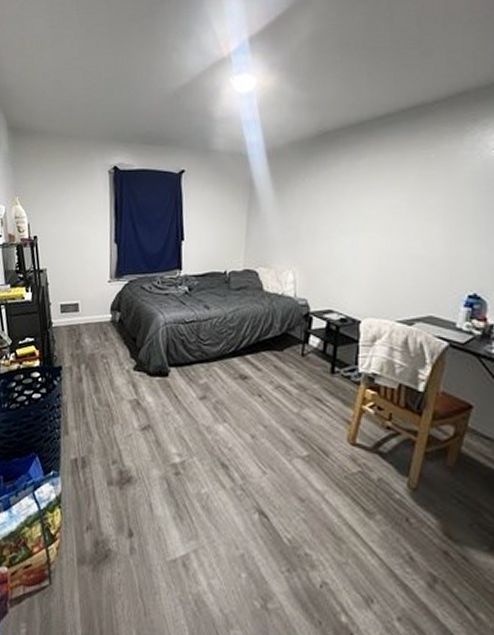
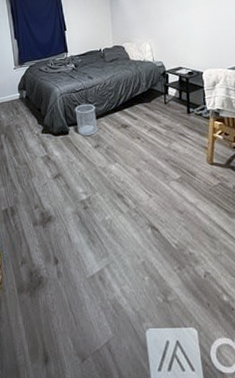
wastebasket: none [180,340,208,382] -> present [74,103,98,136]

